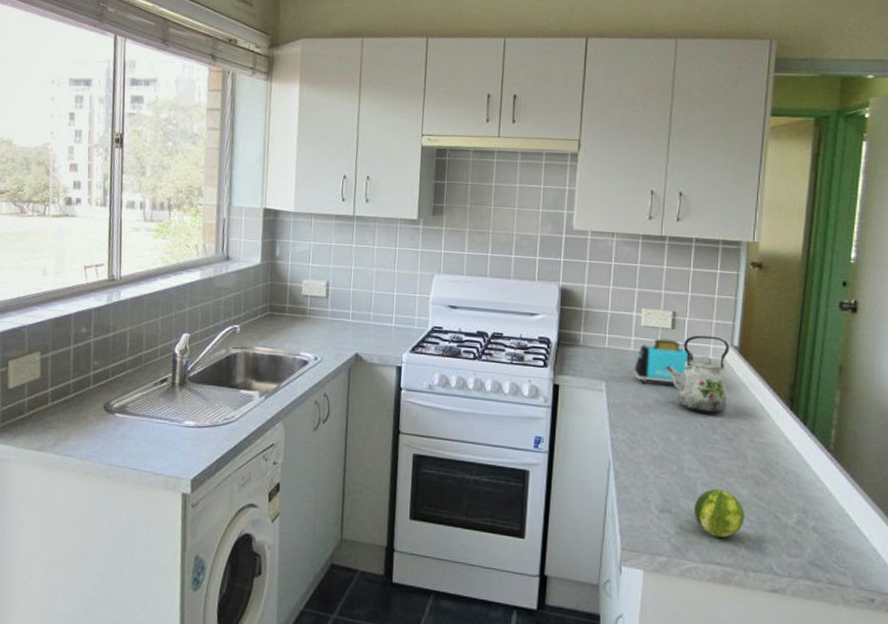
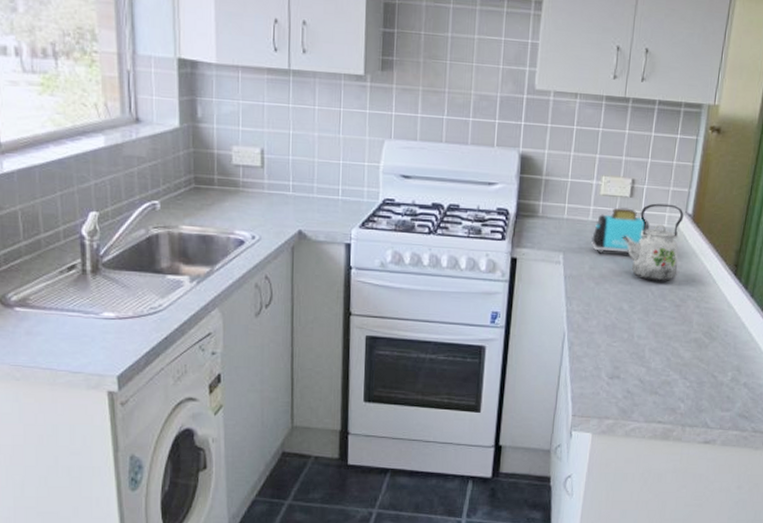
fruit: present [693,488,745,538] -> none [640,353,686,398]

